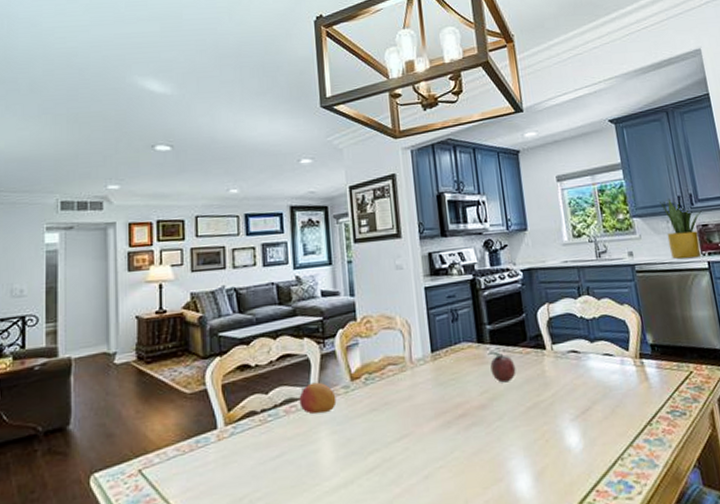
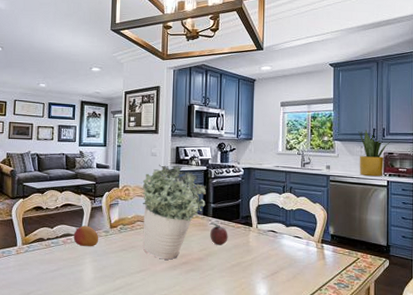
potted plant: none [388,277,479,416] -> present [142,164,207,260]

